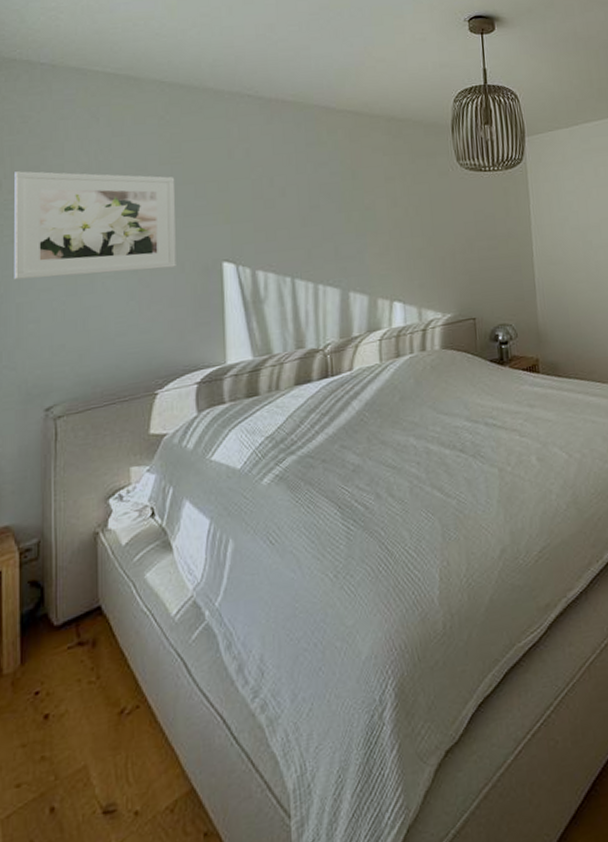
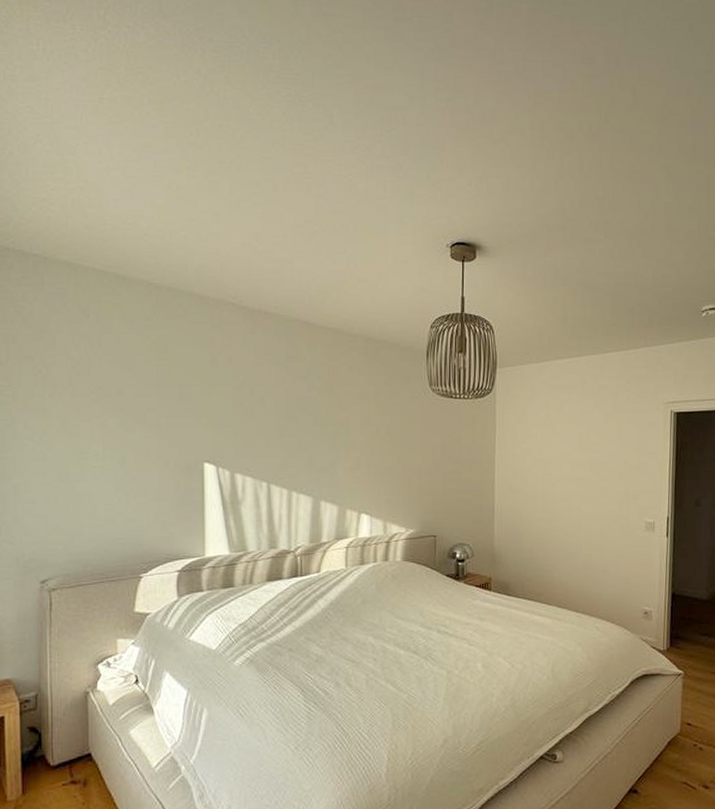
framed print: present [14,171,176,280] -> none [10,359,161,464]

